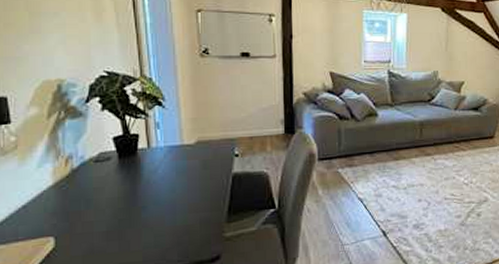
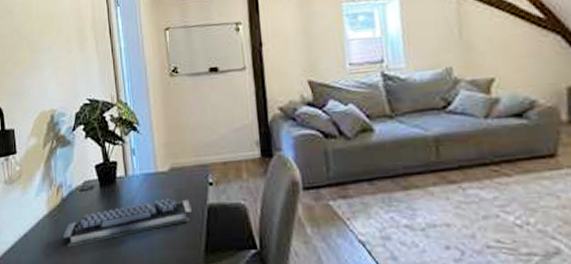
computer keyboard: none [72,168,217,216] -> present [62,198,192,247]

